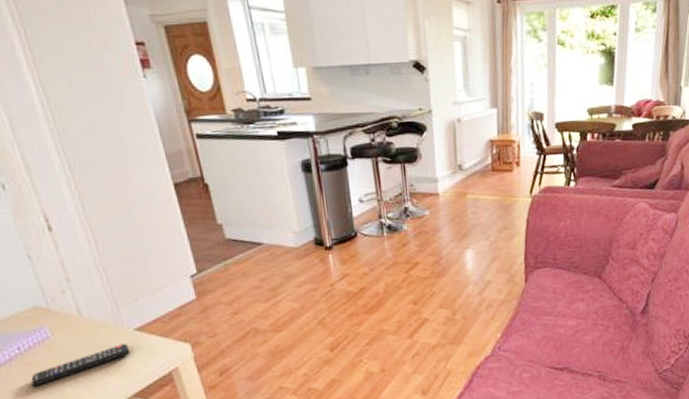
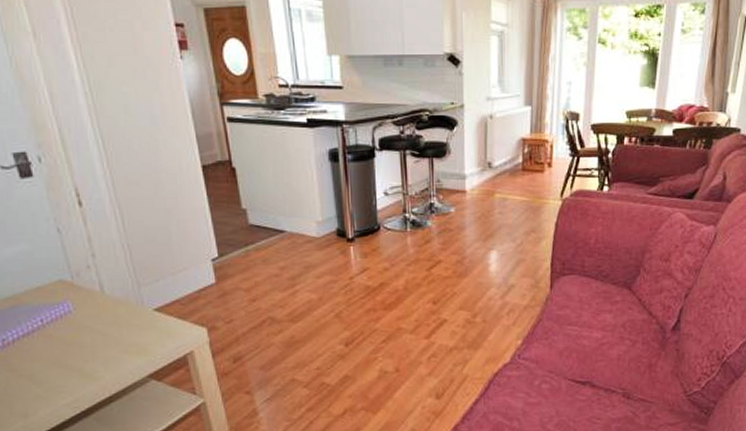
remote control: present [30,343,130,387] -> none [50,323,148,360]

